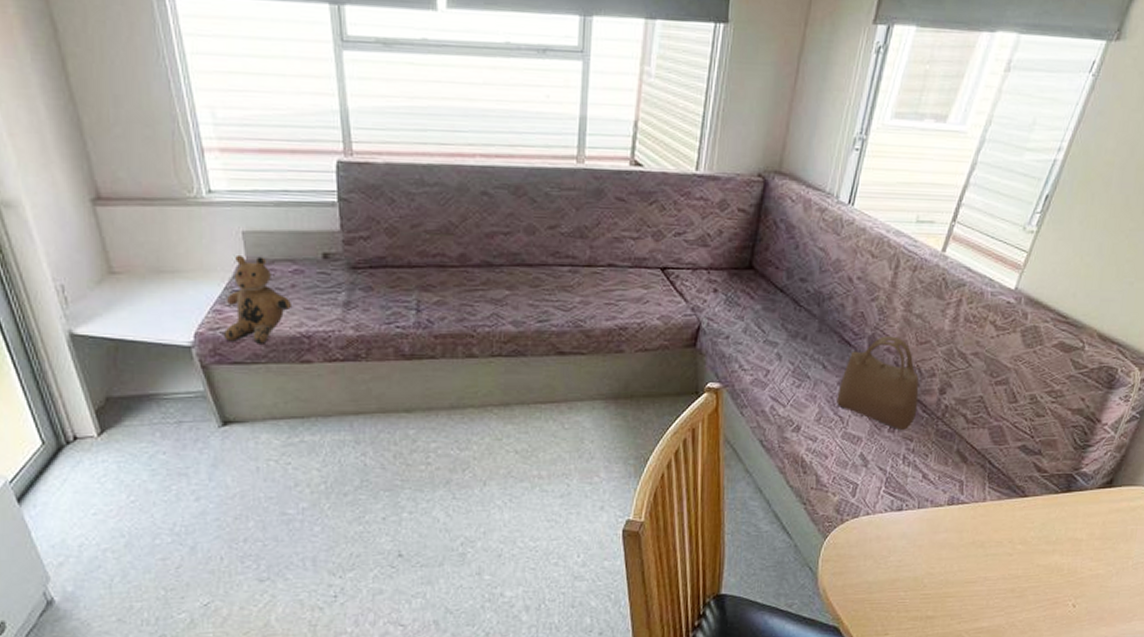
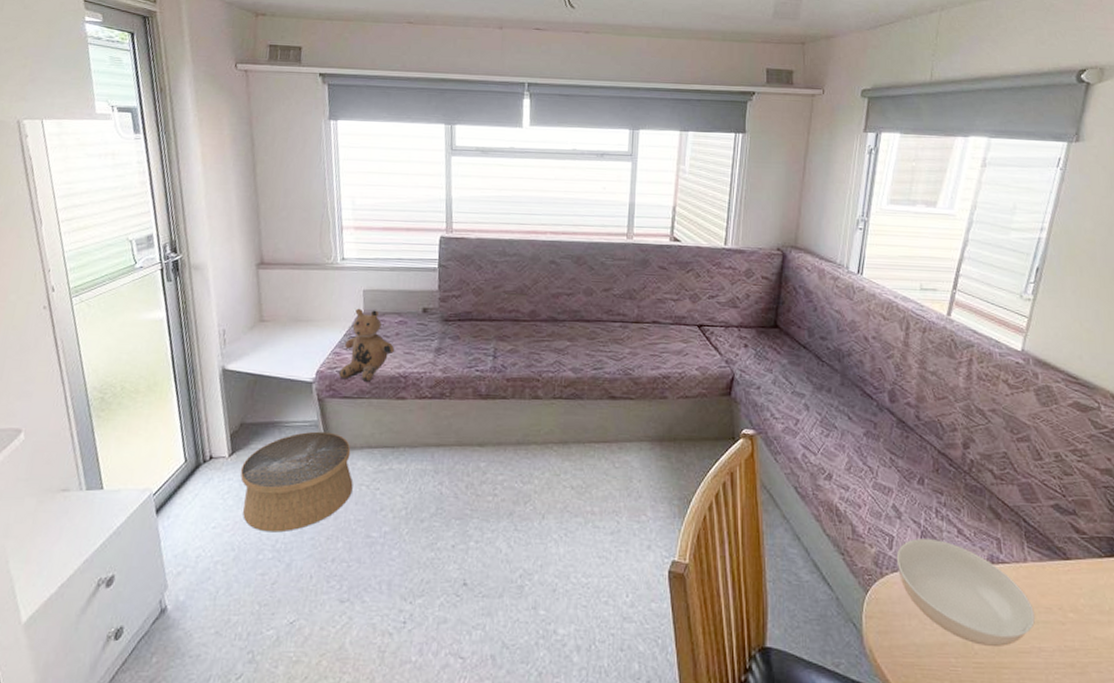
woven basket: none [115,403,259,515] -> present [240,431,353,533]
handbag: present [837,336,919,431] -> none [864,391,944,484]
bowl: none [858,485,986,580] -> present [896,538,1035,648]

